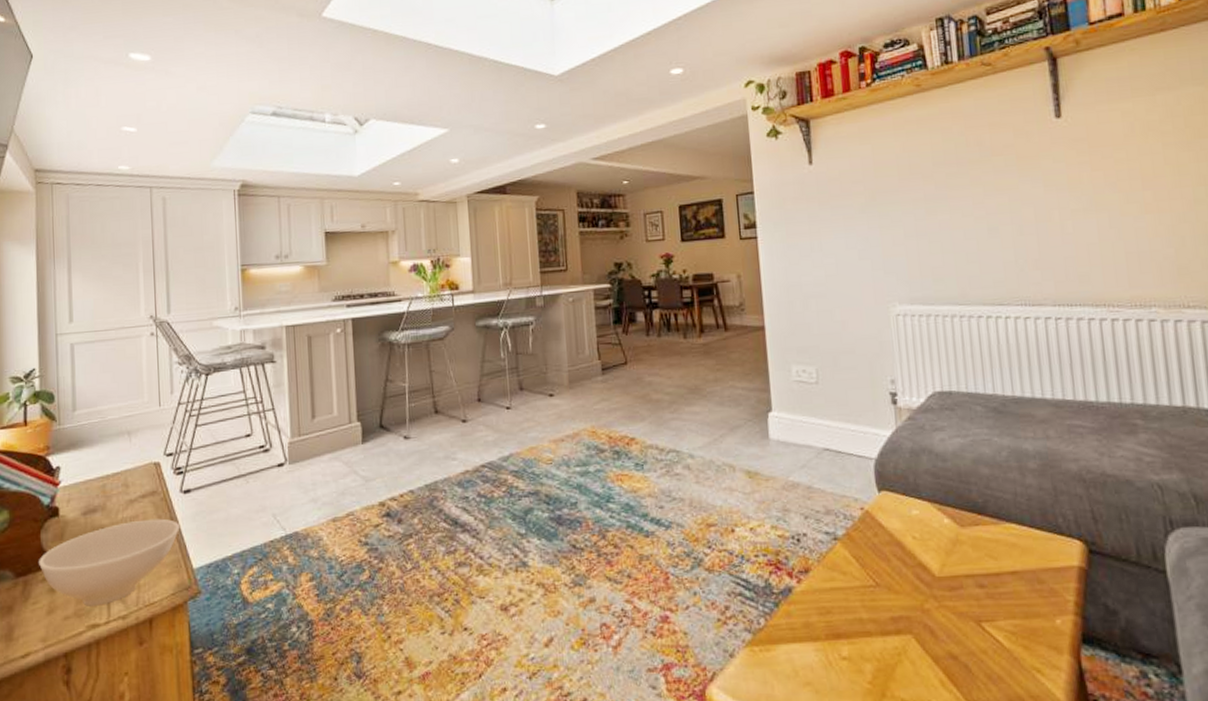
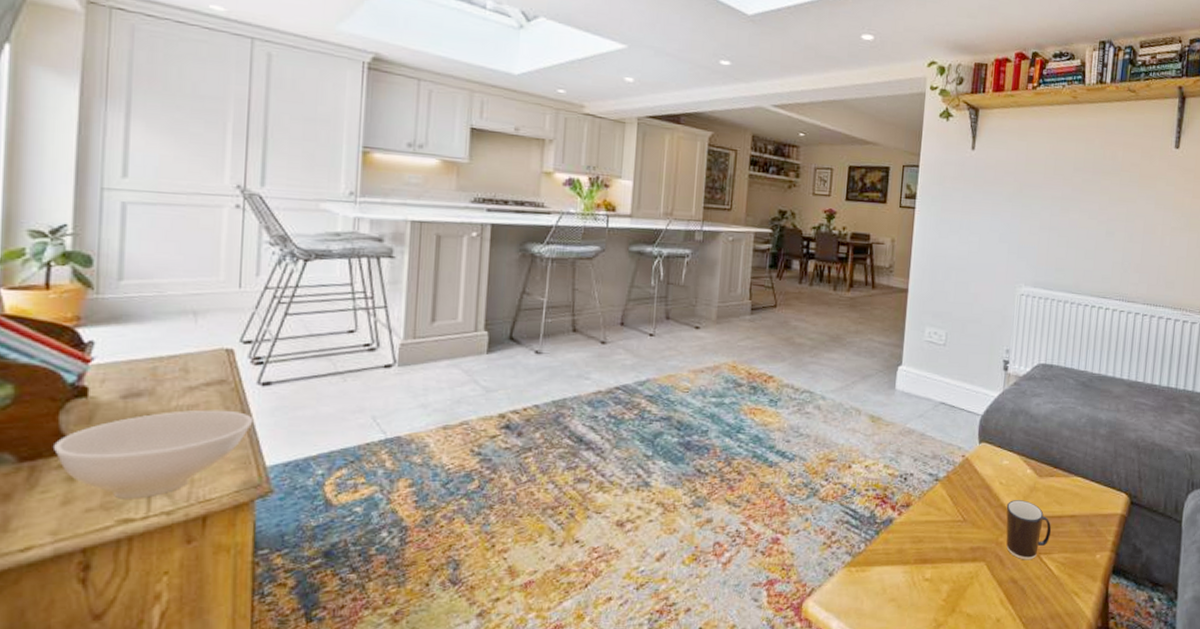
mug: none [926,556,990,631] -> present [1006,500,1052,560]

